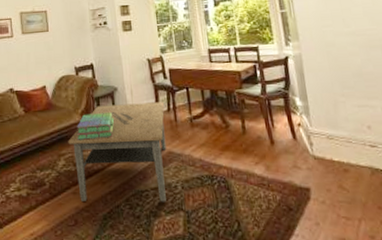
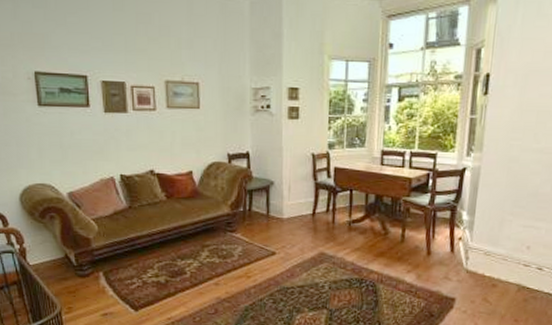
coffee table: present [68,102,167,202] -> none [214,199,323,300]
stack of books: present [76,112,115,140] -> none [223,206,267,234]

